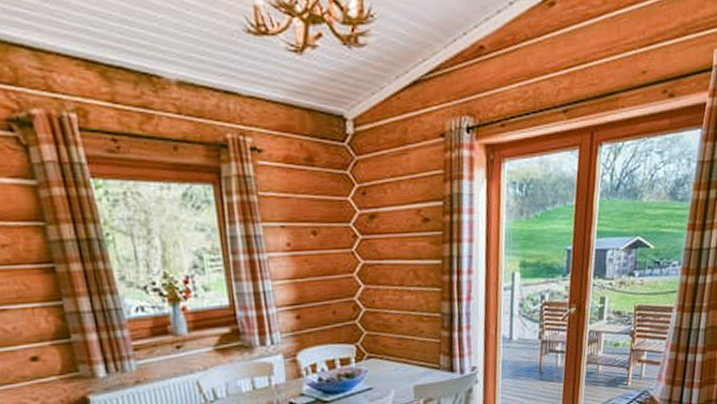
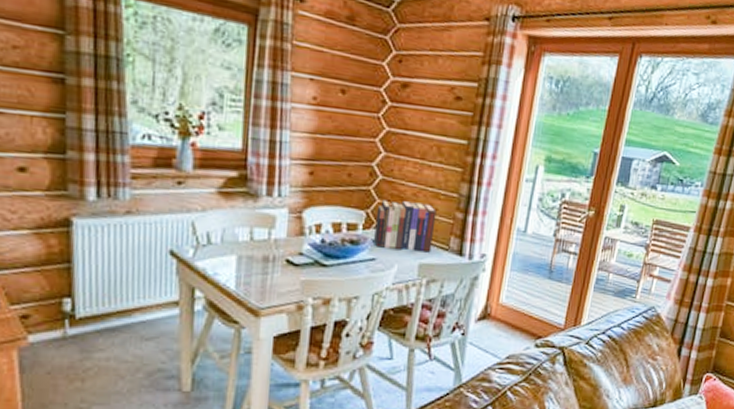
books: none [365,327,424,377] -> present [374,199,437,253]

